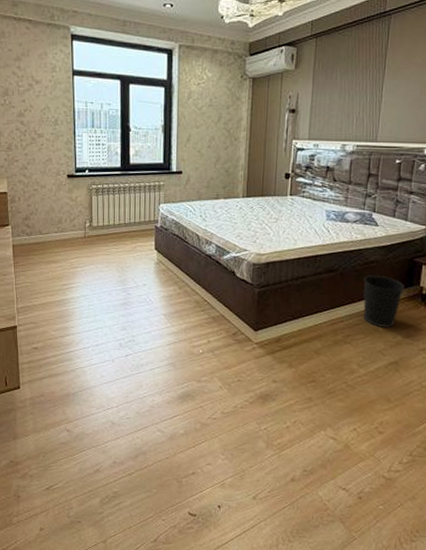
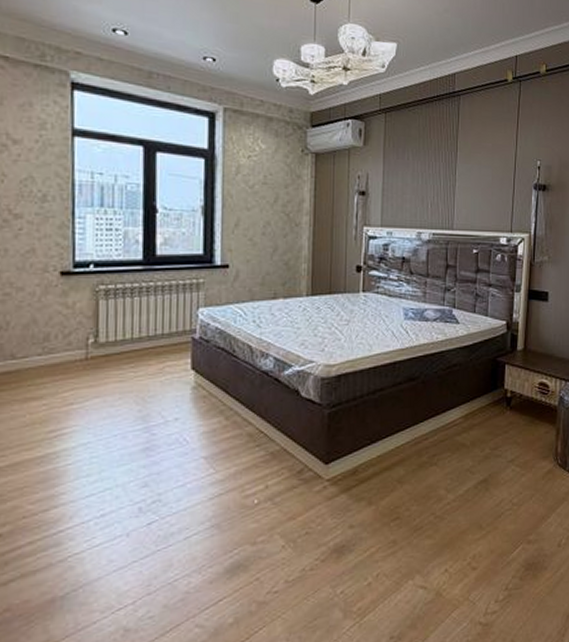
wastebasket: present [363,275,405,328] -> none [447,380,490,441]

